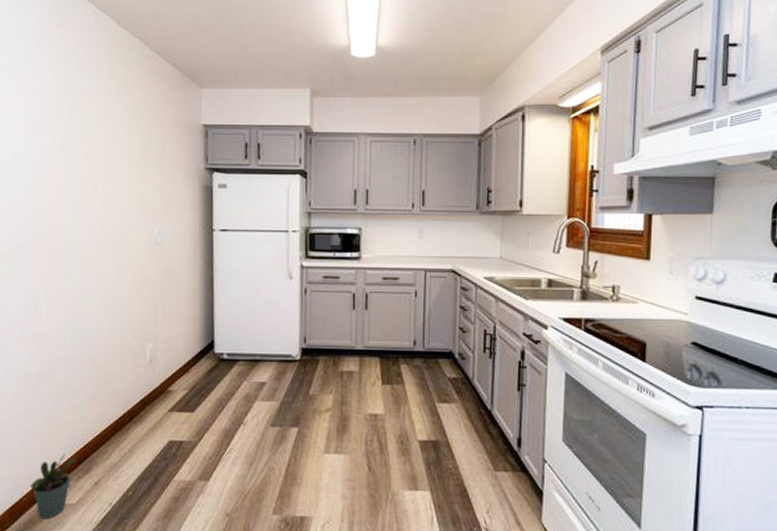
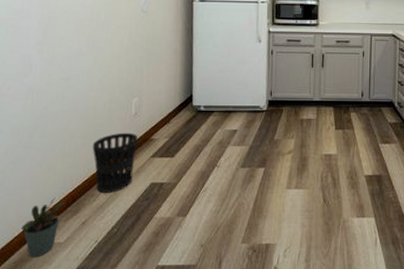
wastebasket: none [104,382,154,451] -> present [92,132,138,193]

